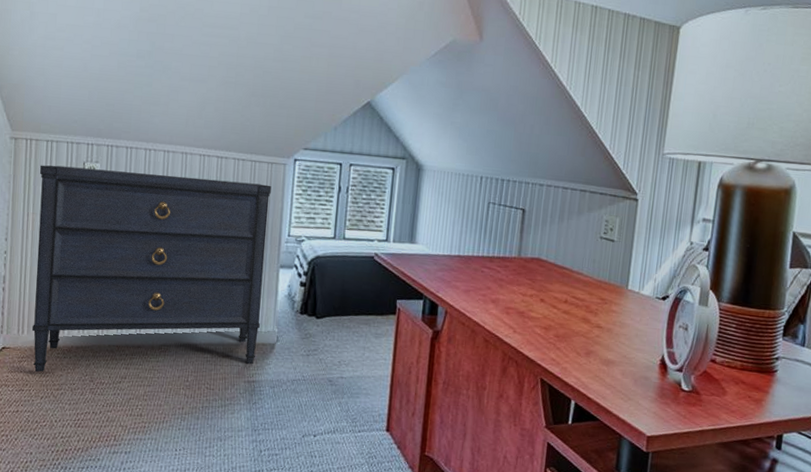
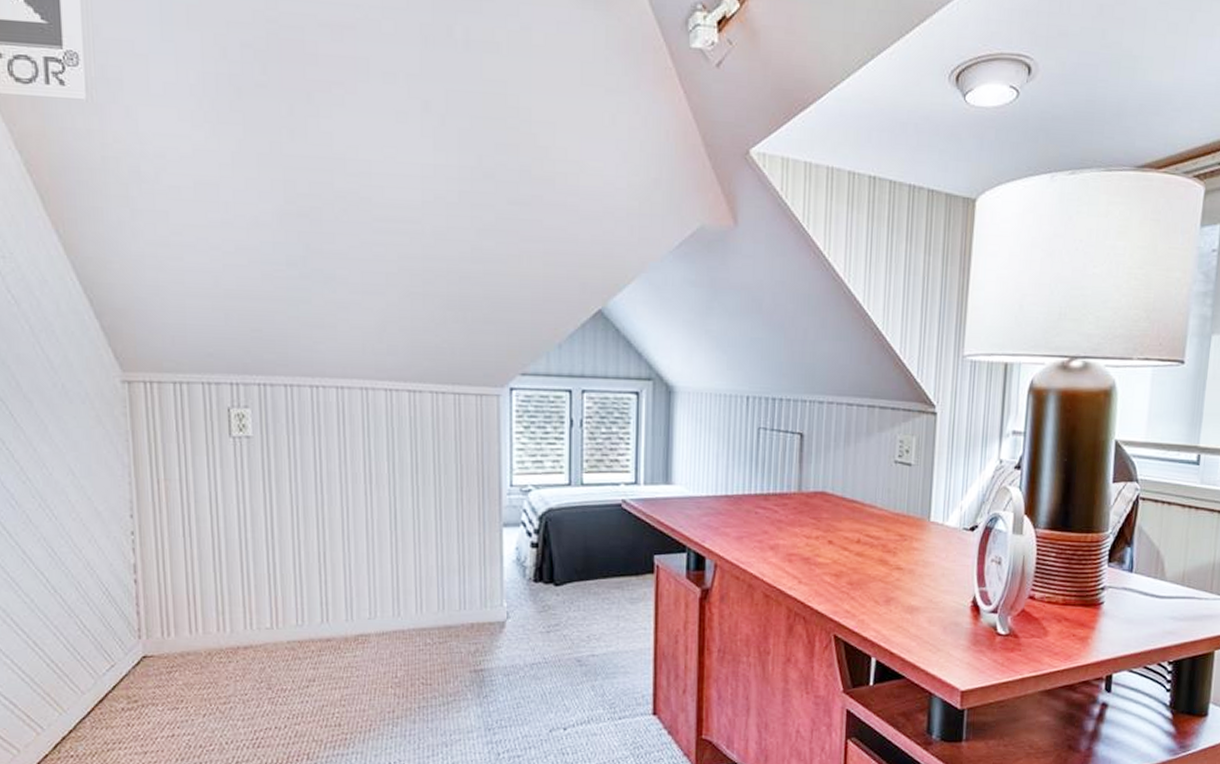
dresser: present [32,165,271,373] -> none [169,414,484,684]

